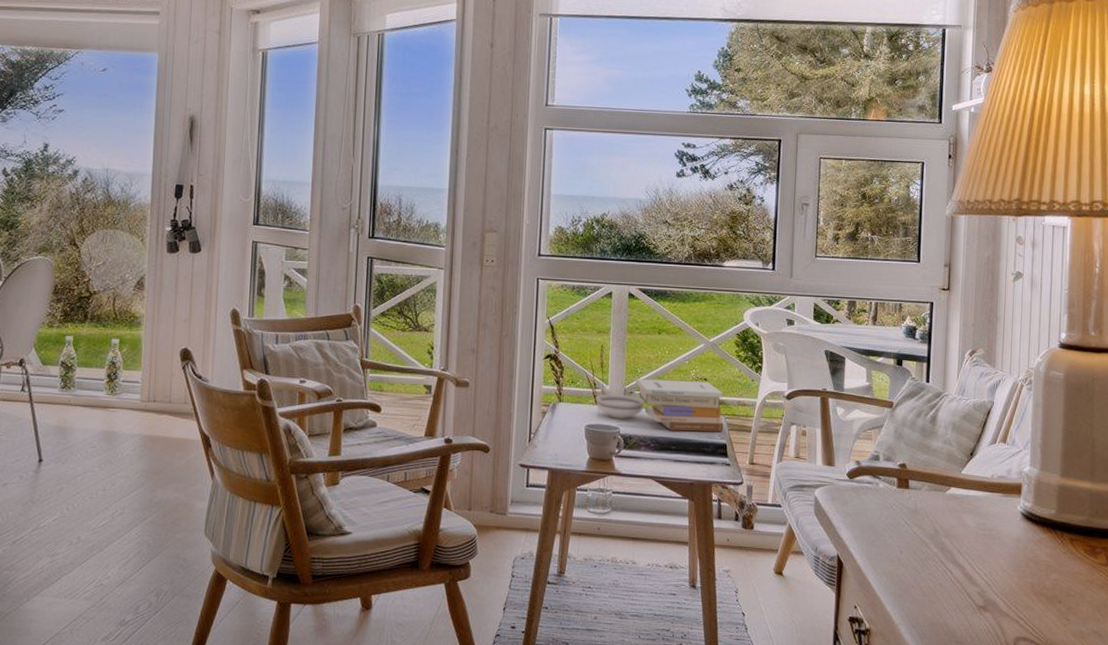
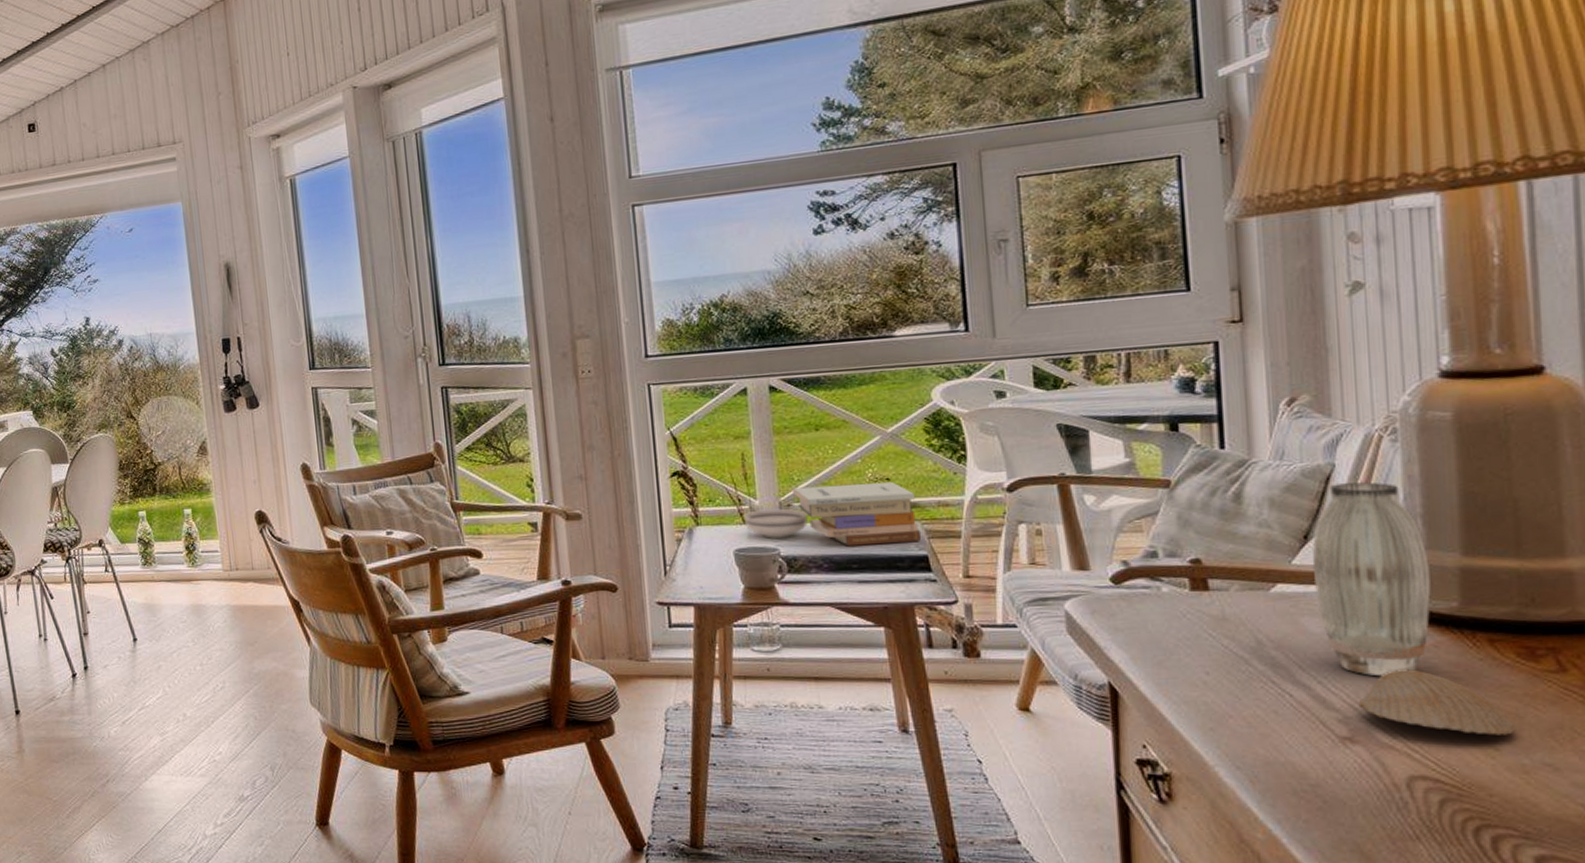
vase: none [973,417,1042,562] -> present [1312,482,1431,677]
seashell: none [991,557,1080,609] -> present [1358,669,1516,736]

